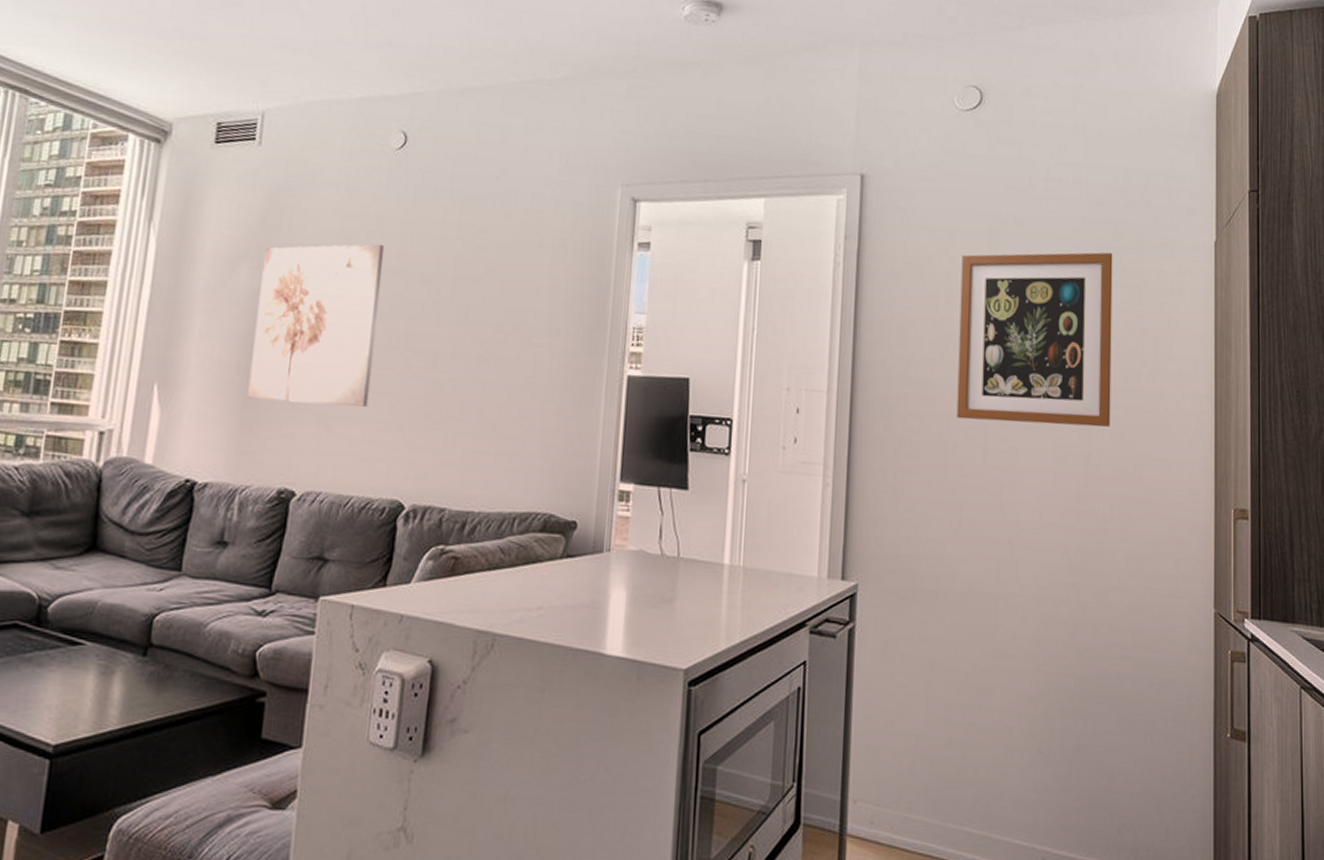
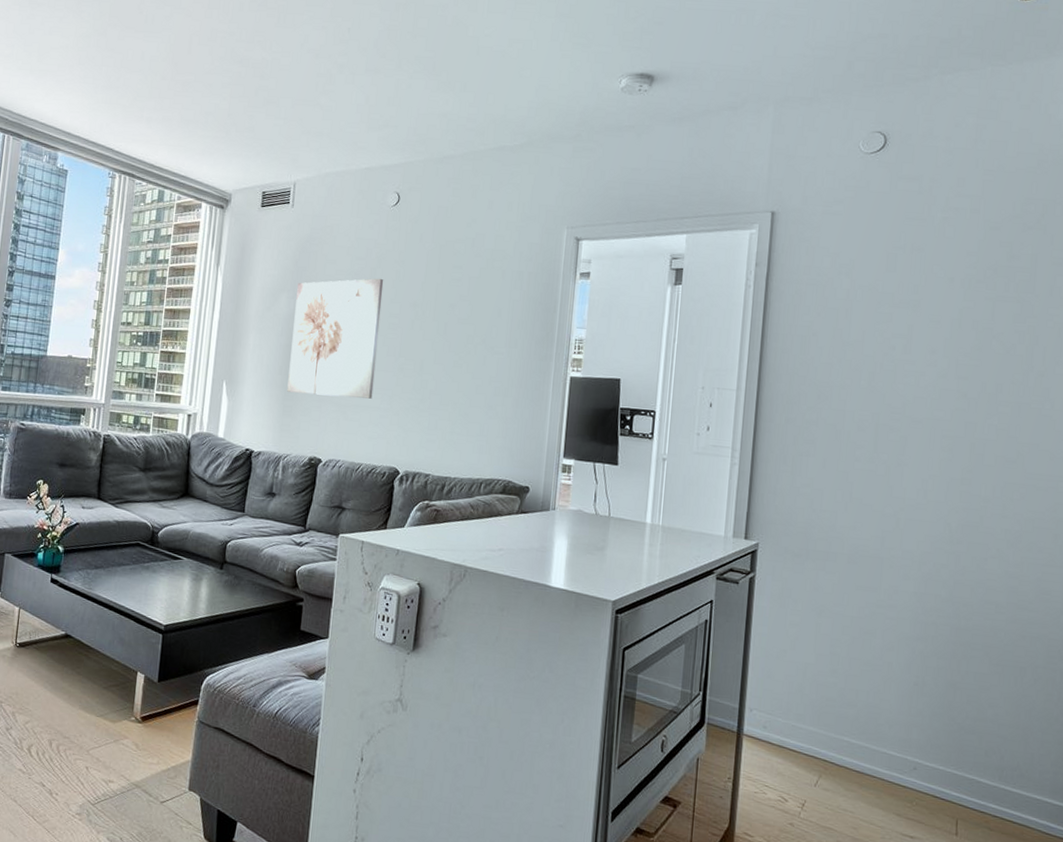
wall art: present [956,252,1113,427] -> none [851,271,1007,422]

